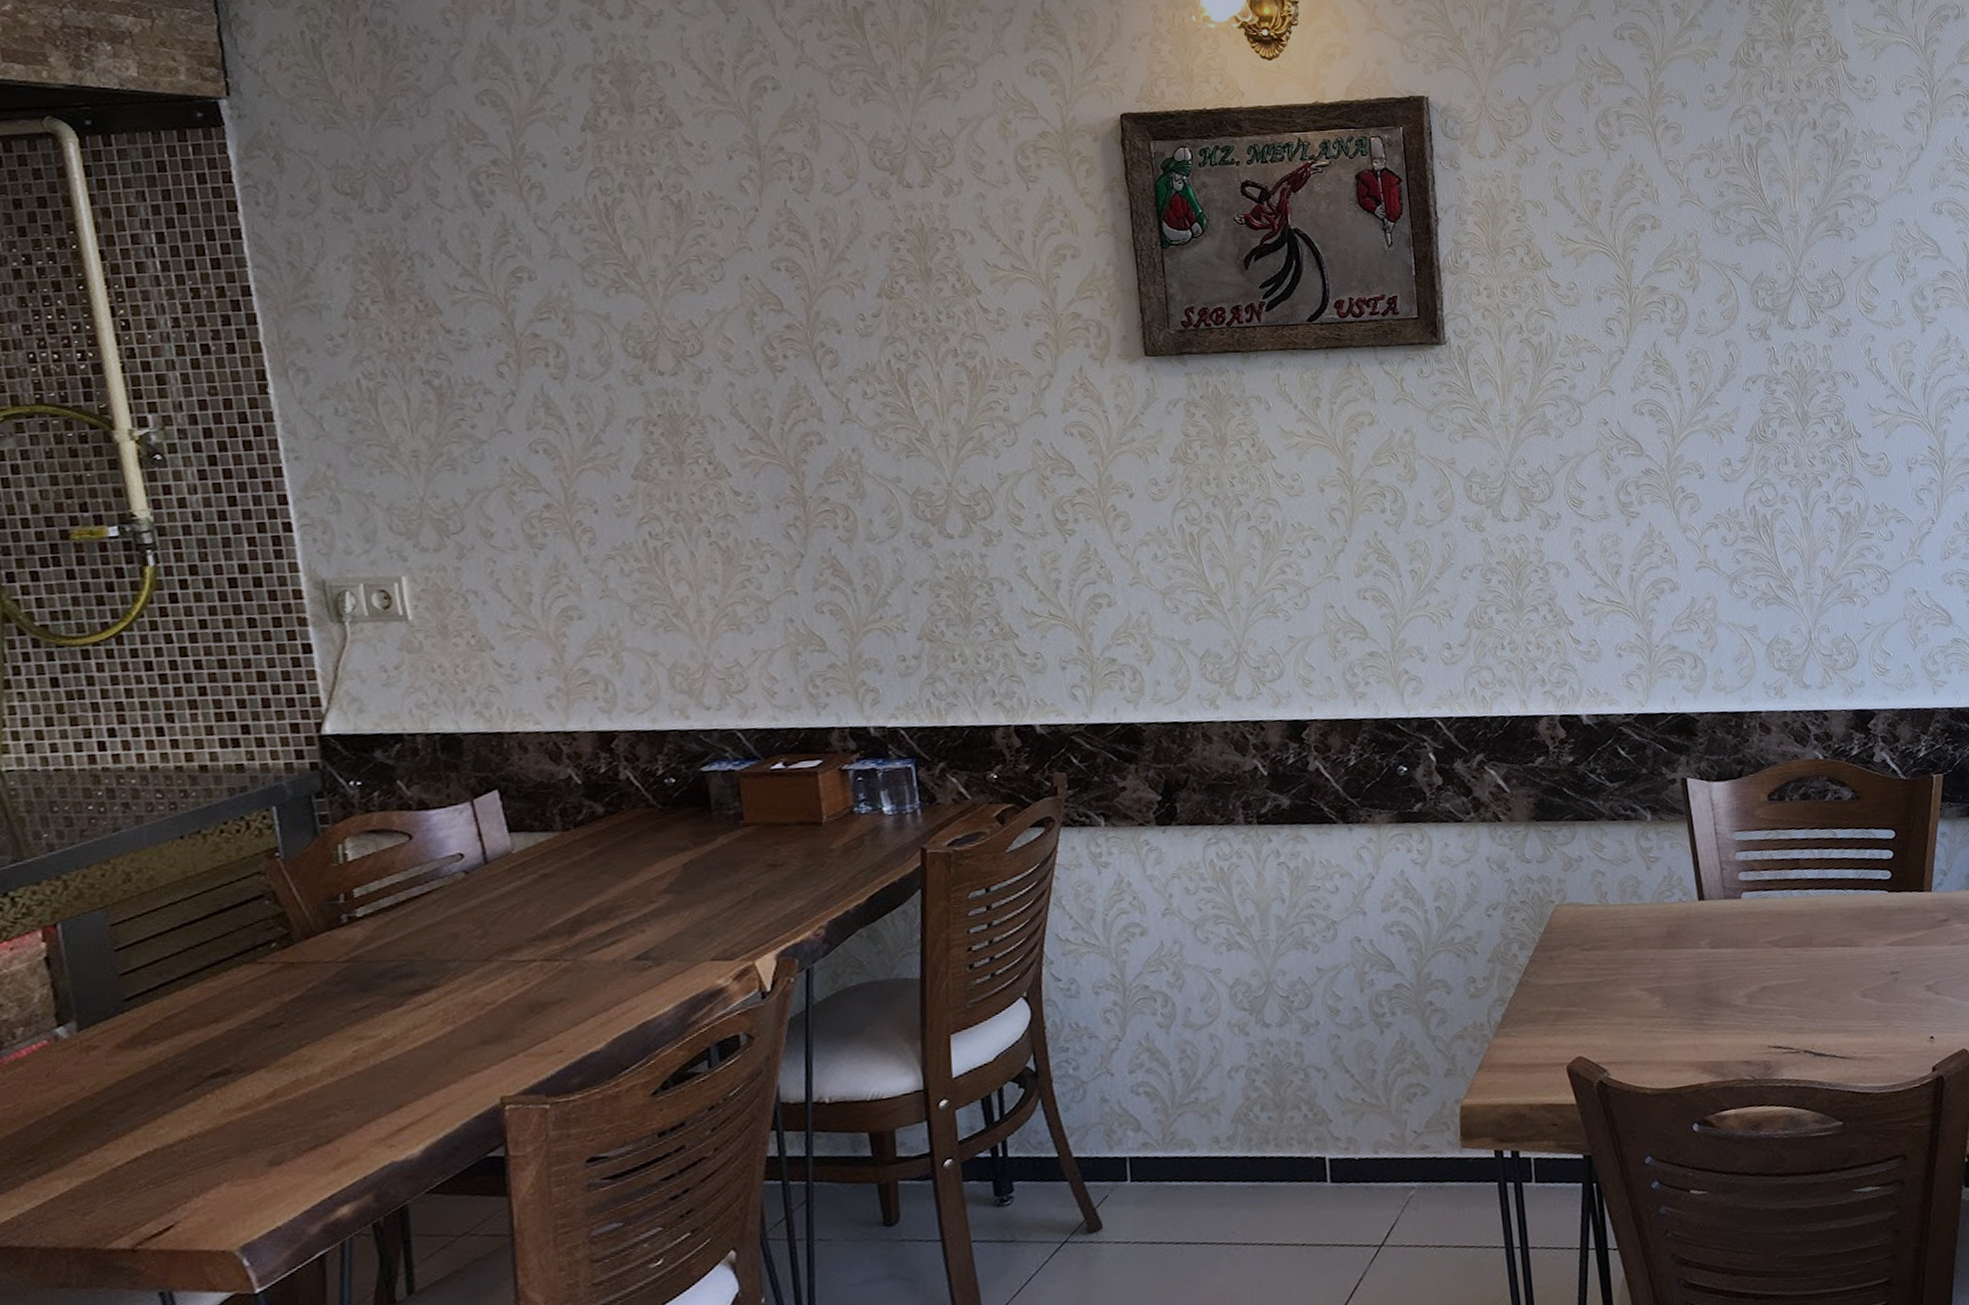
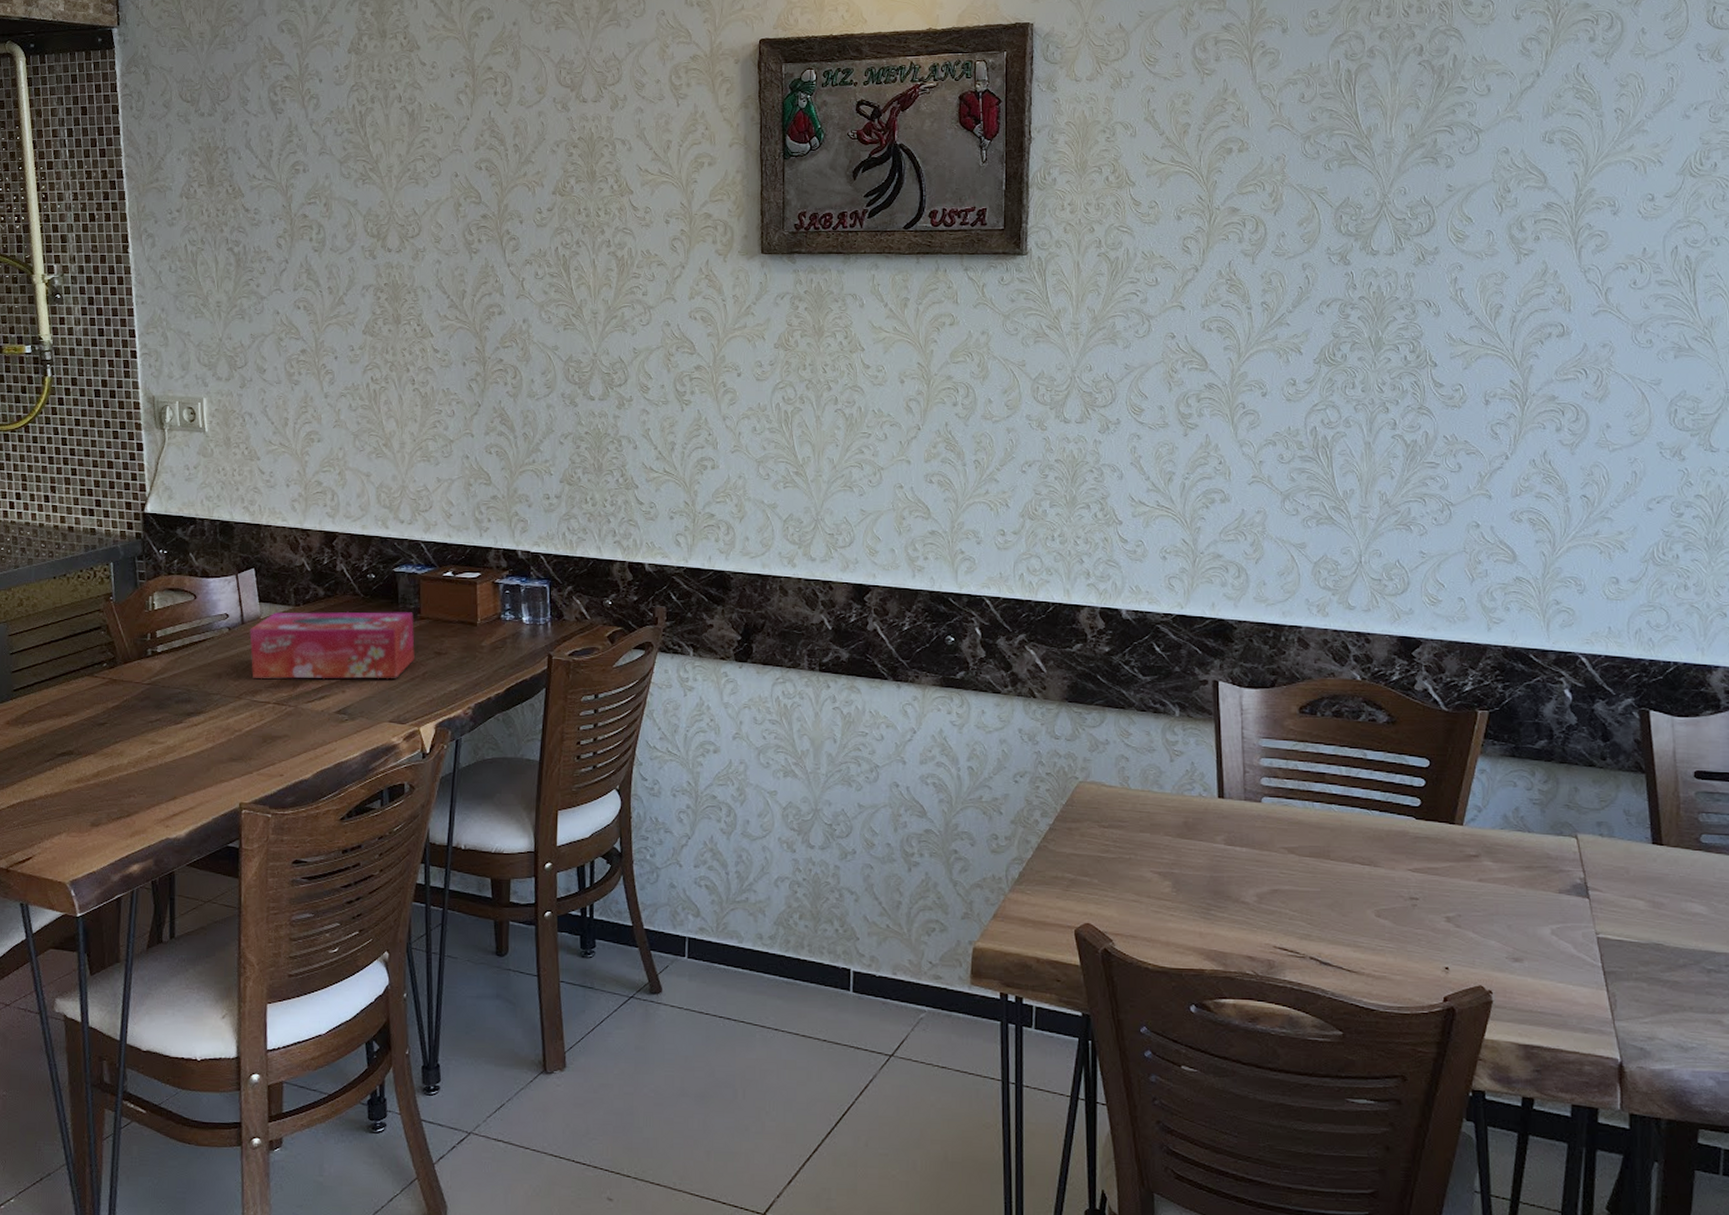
tissue box: none [497,819,740,932] -> present [249,611,415,679]

